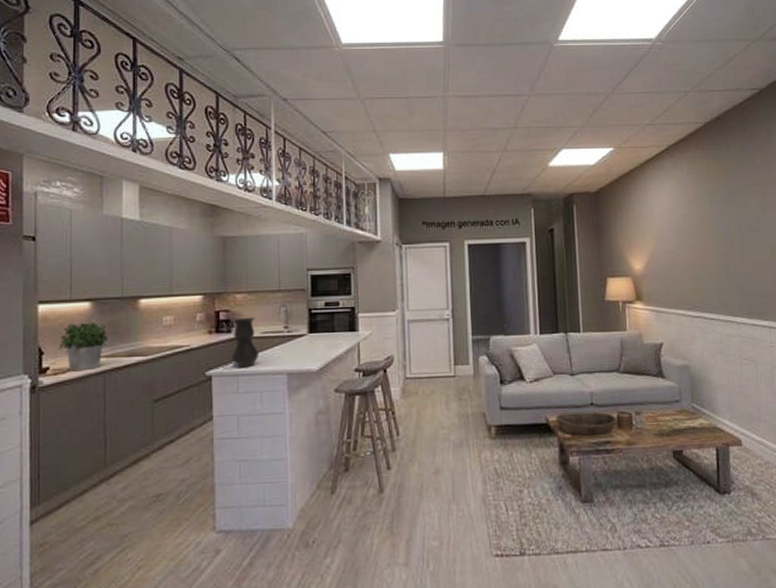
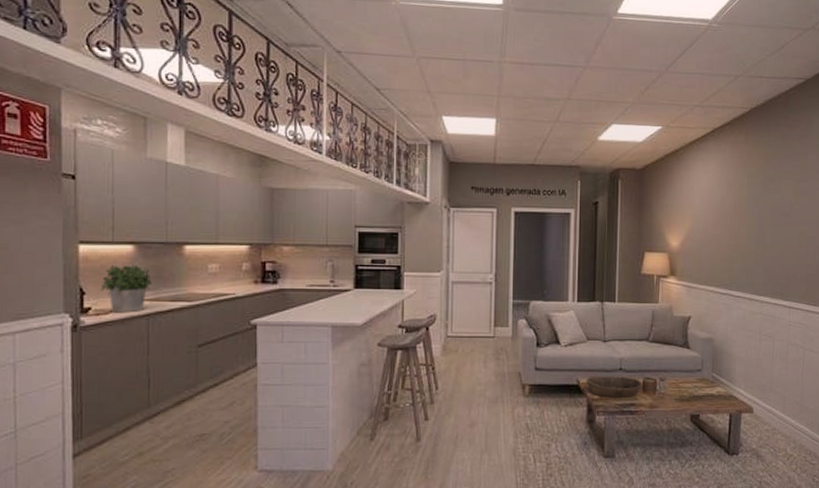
vase: present [231,317,258,368] -> none [276,269,304,319]

